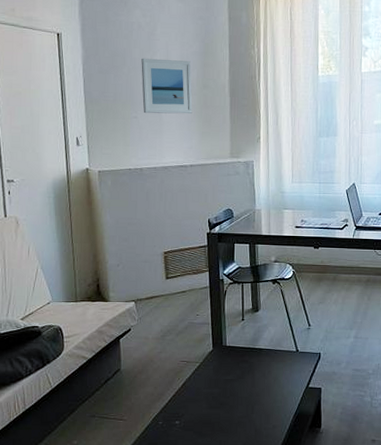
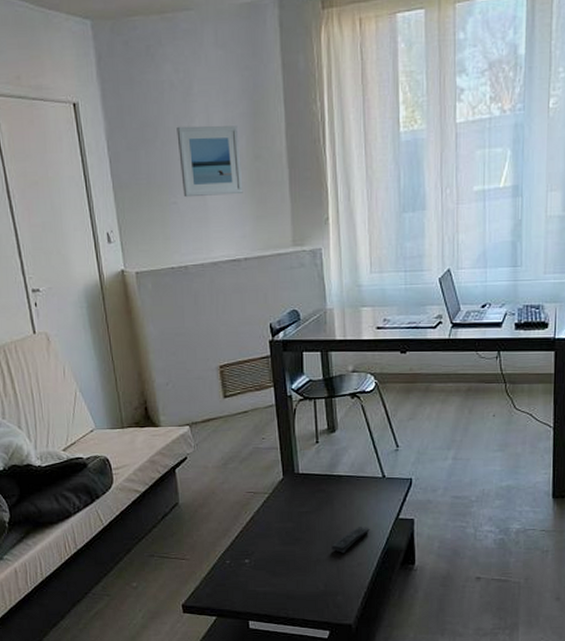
remote control: none [251,394,284,416] -> present [331,527,370,553]

